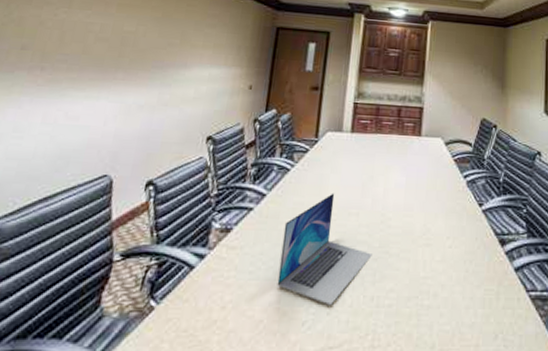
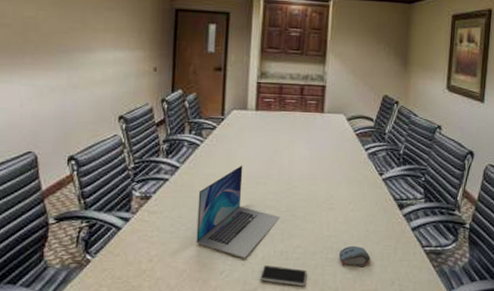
smartphone: none [347,314,400,340] -> present [260,265,307,286]
computer mouse: none [436,290,471,317] -> present [339,246,371,267]

